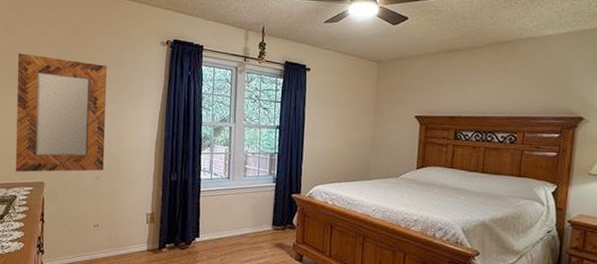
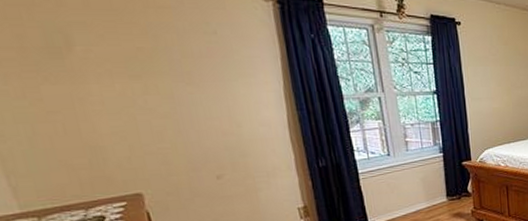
home mirror: present [15,53,107,173] -> none [30,20,226,186]

